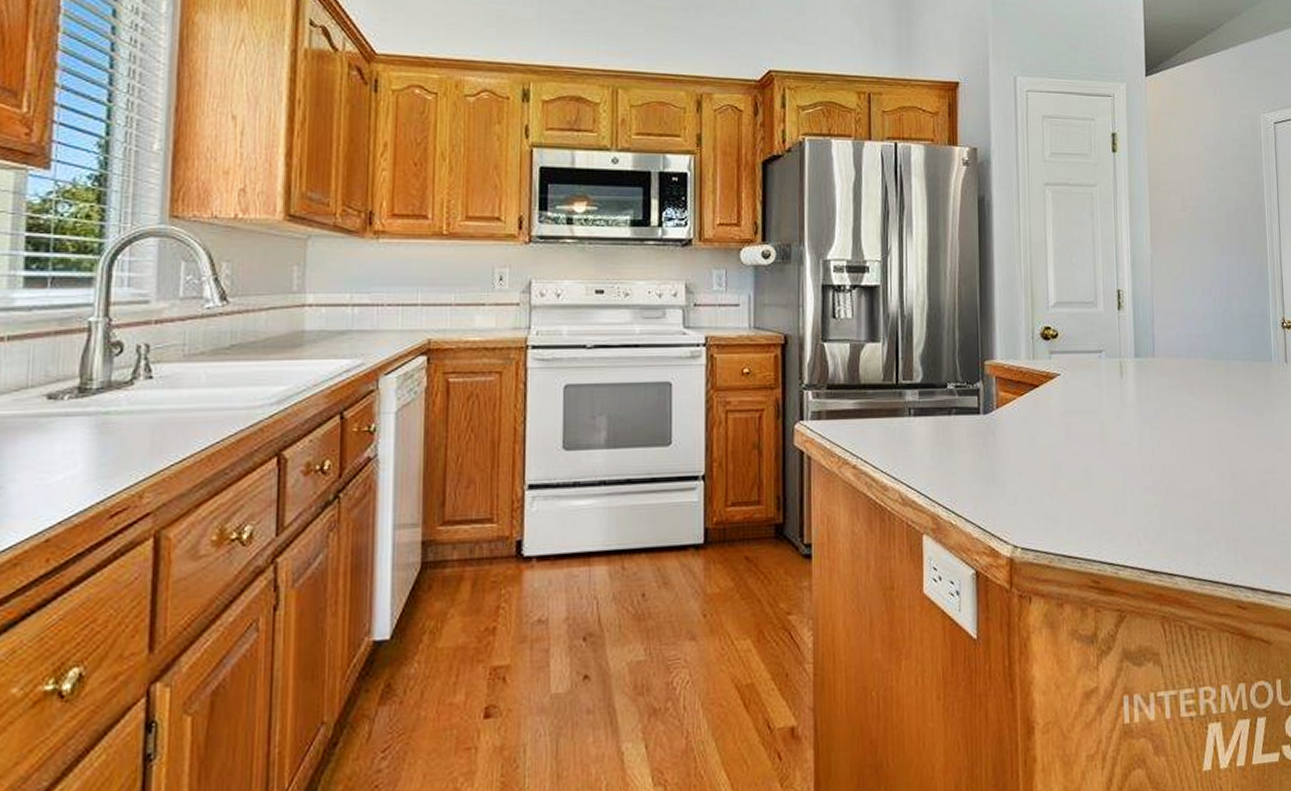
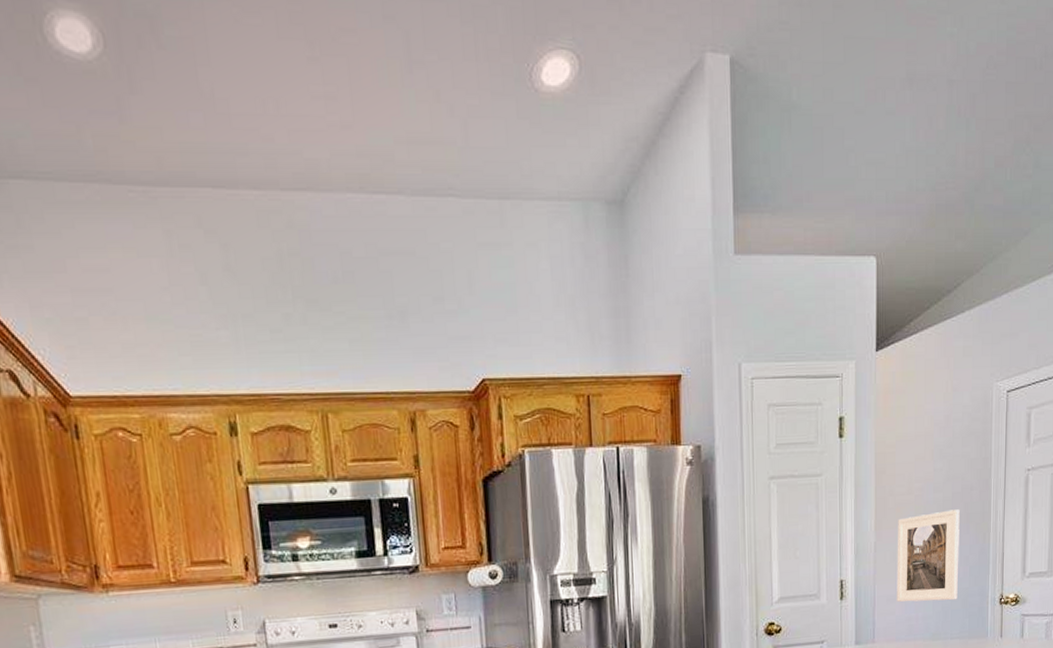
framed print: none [1173,230,1238,320] -> present [897,509,960,602]

